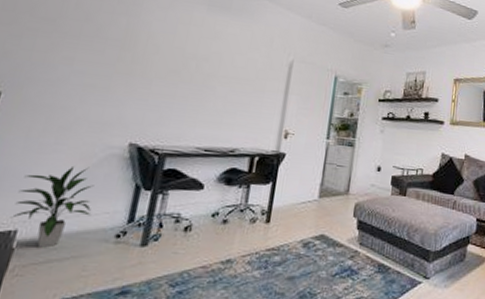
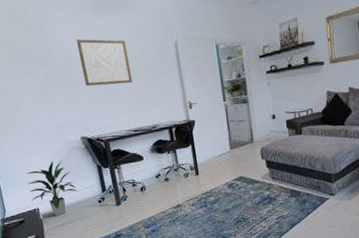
wall art: none [164,30,234,93] -> present [76,39,133,87]

